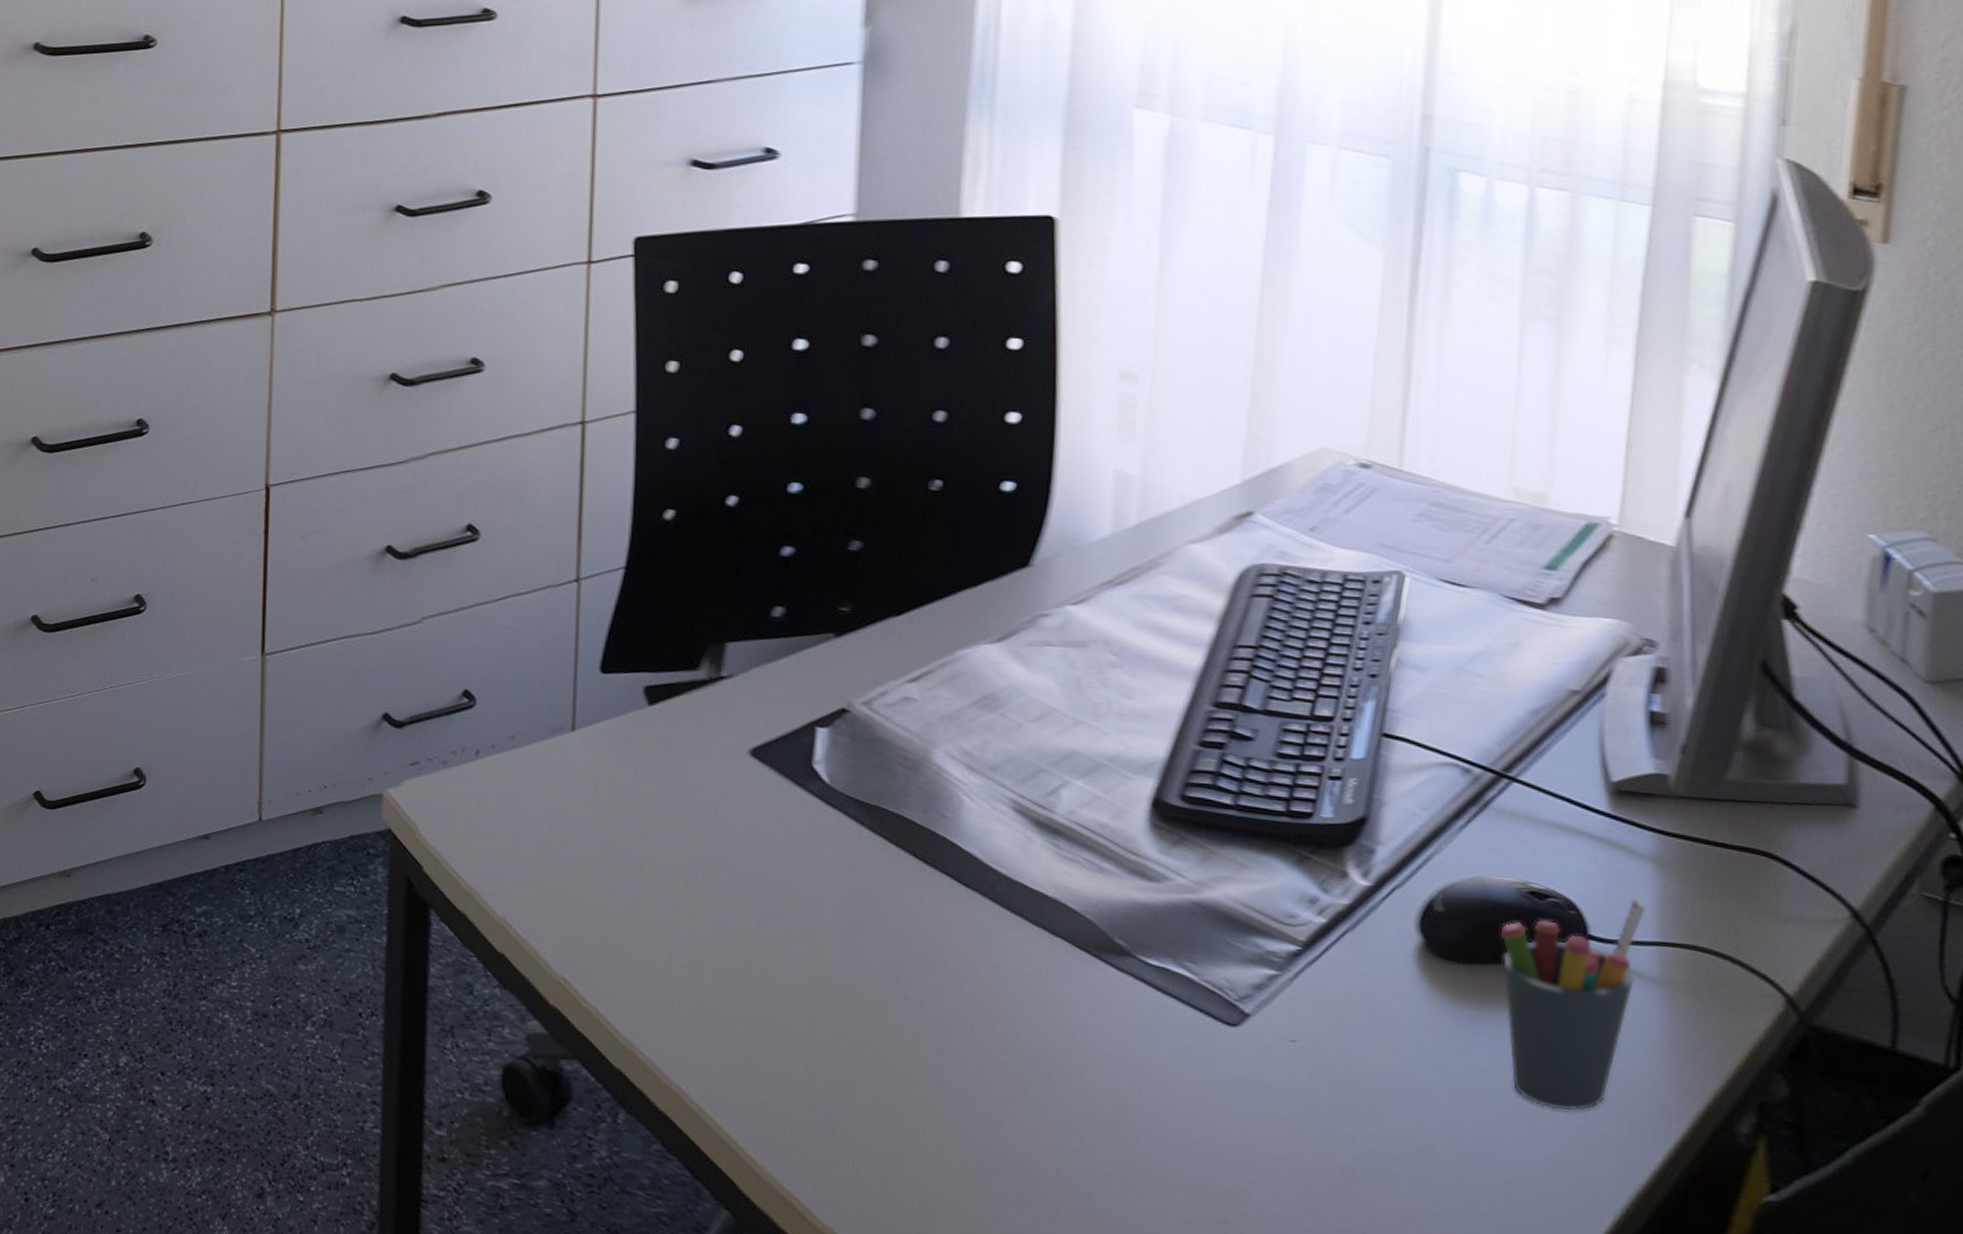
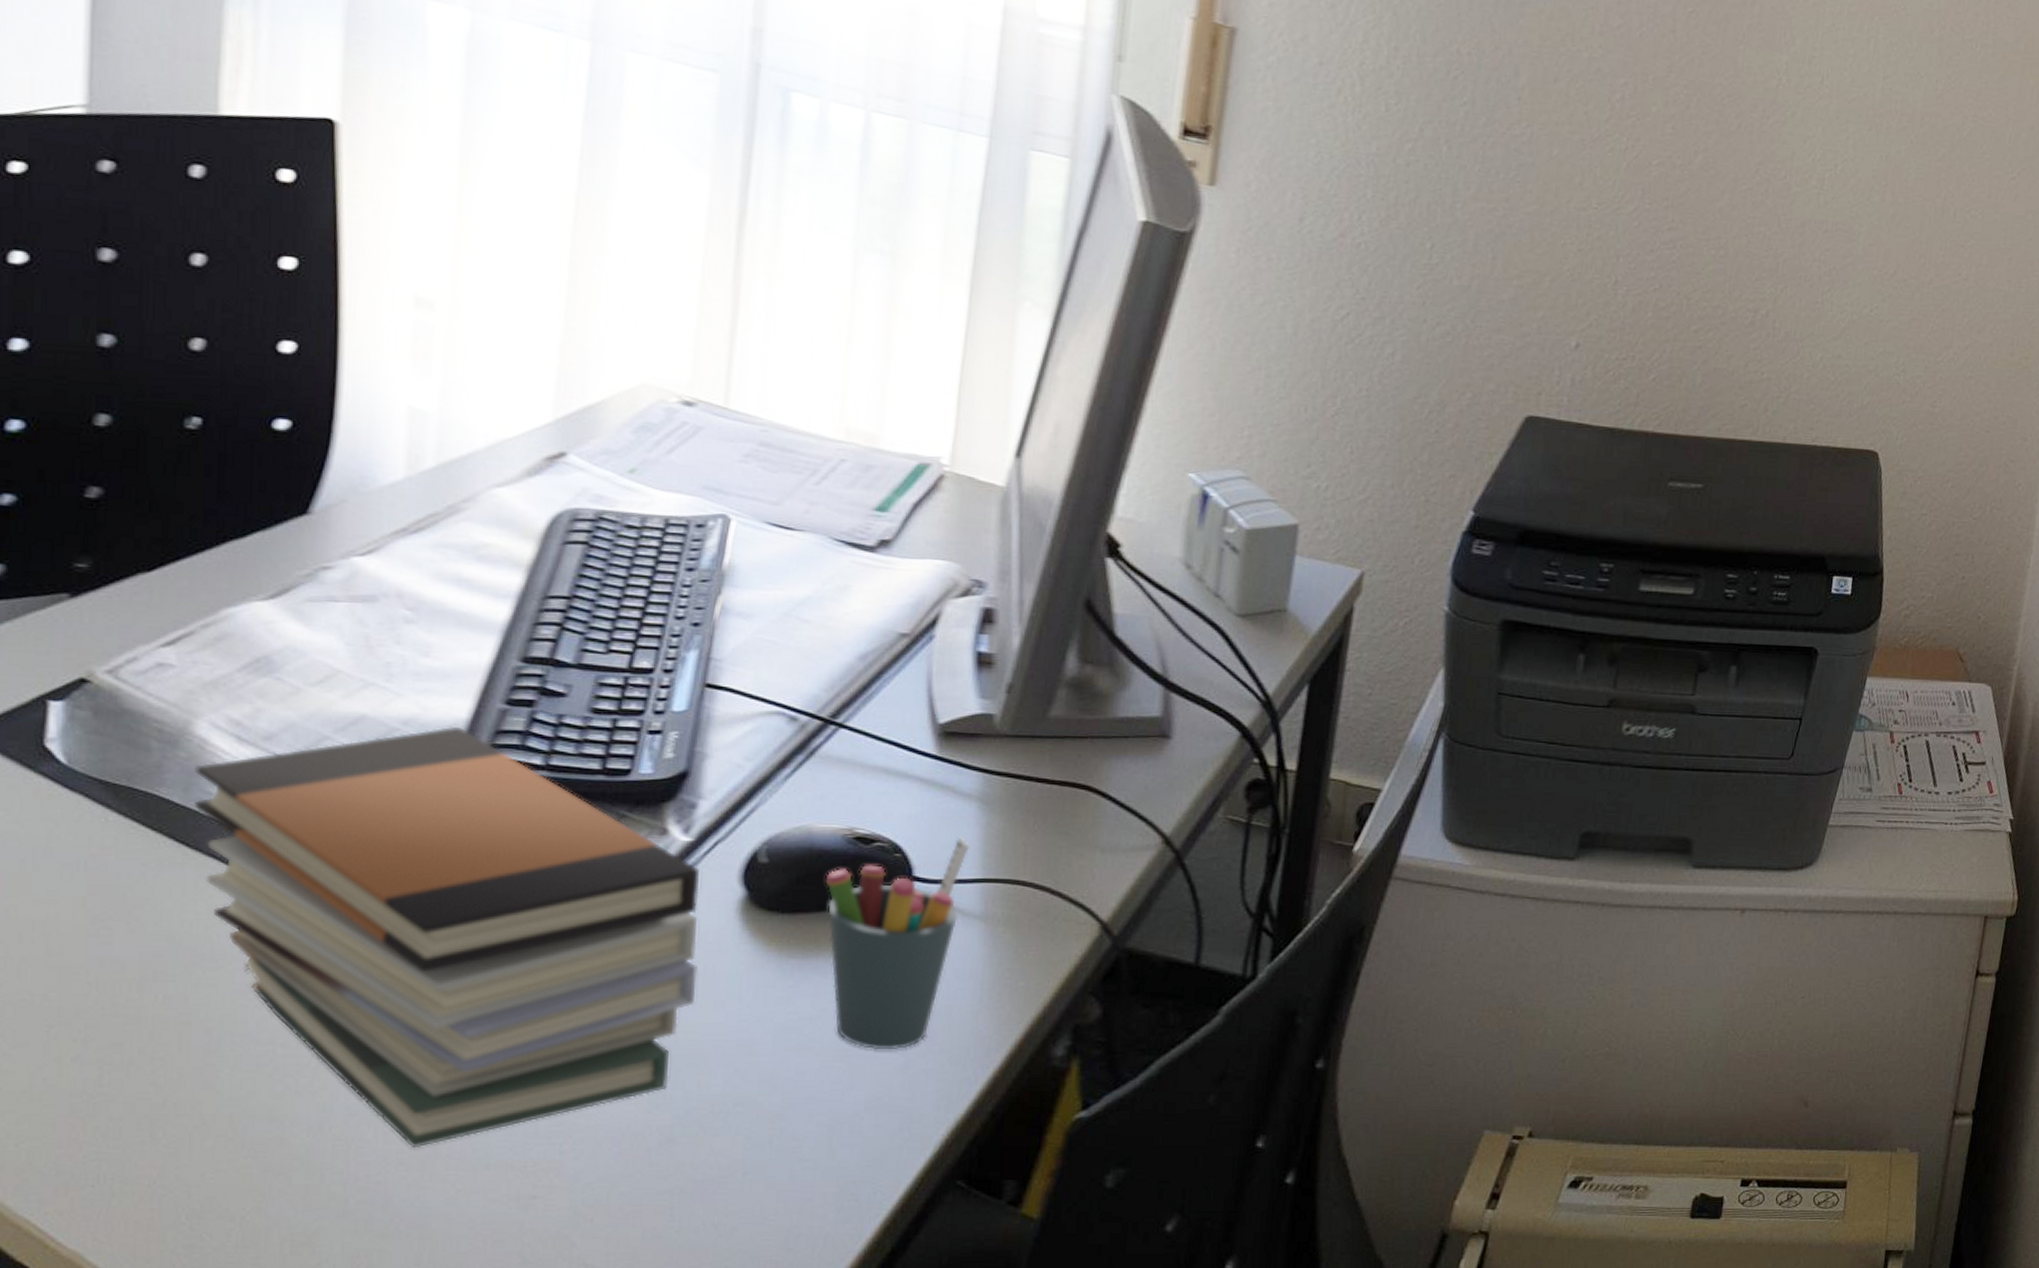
book stack: none [931,764,1378,1163] -> present [193,726,700,1149]

